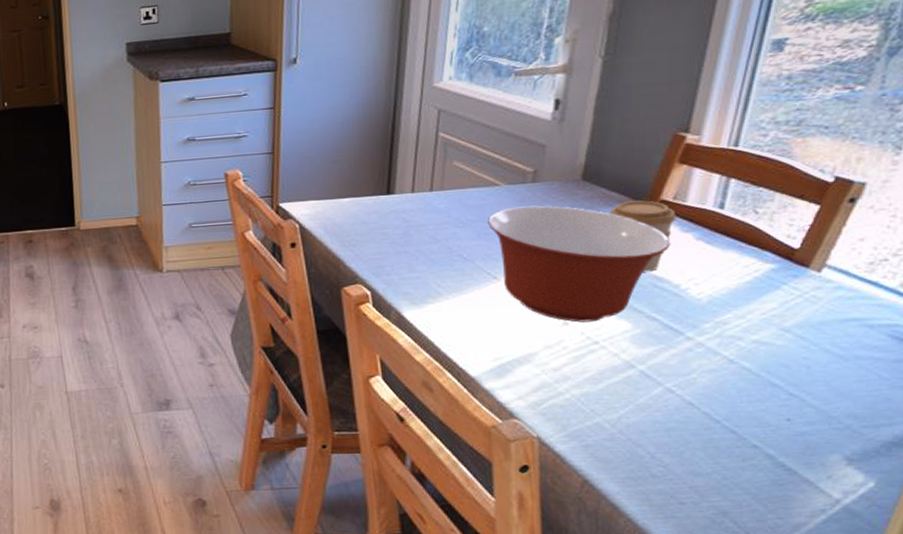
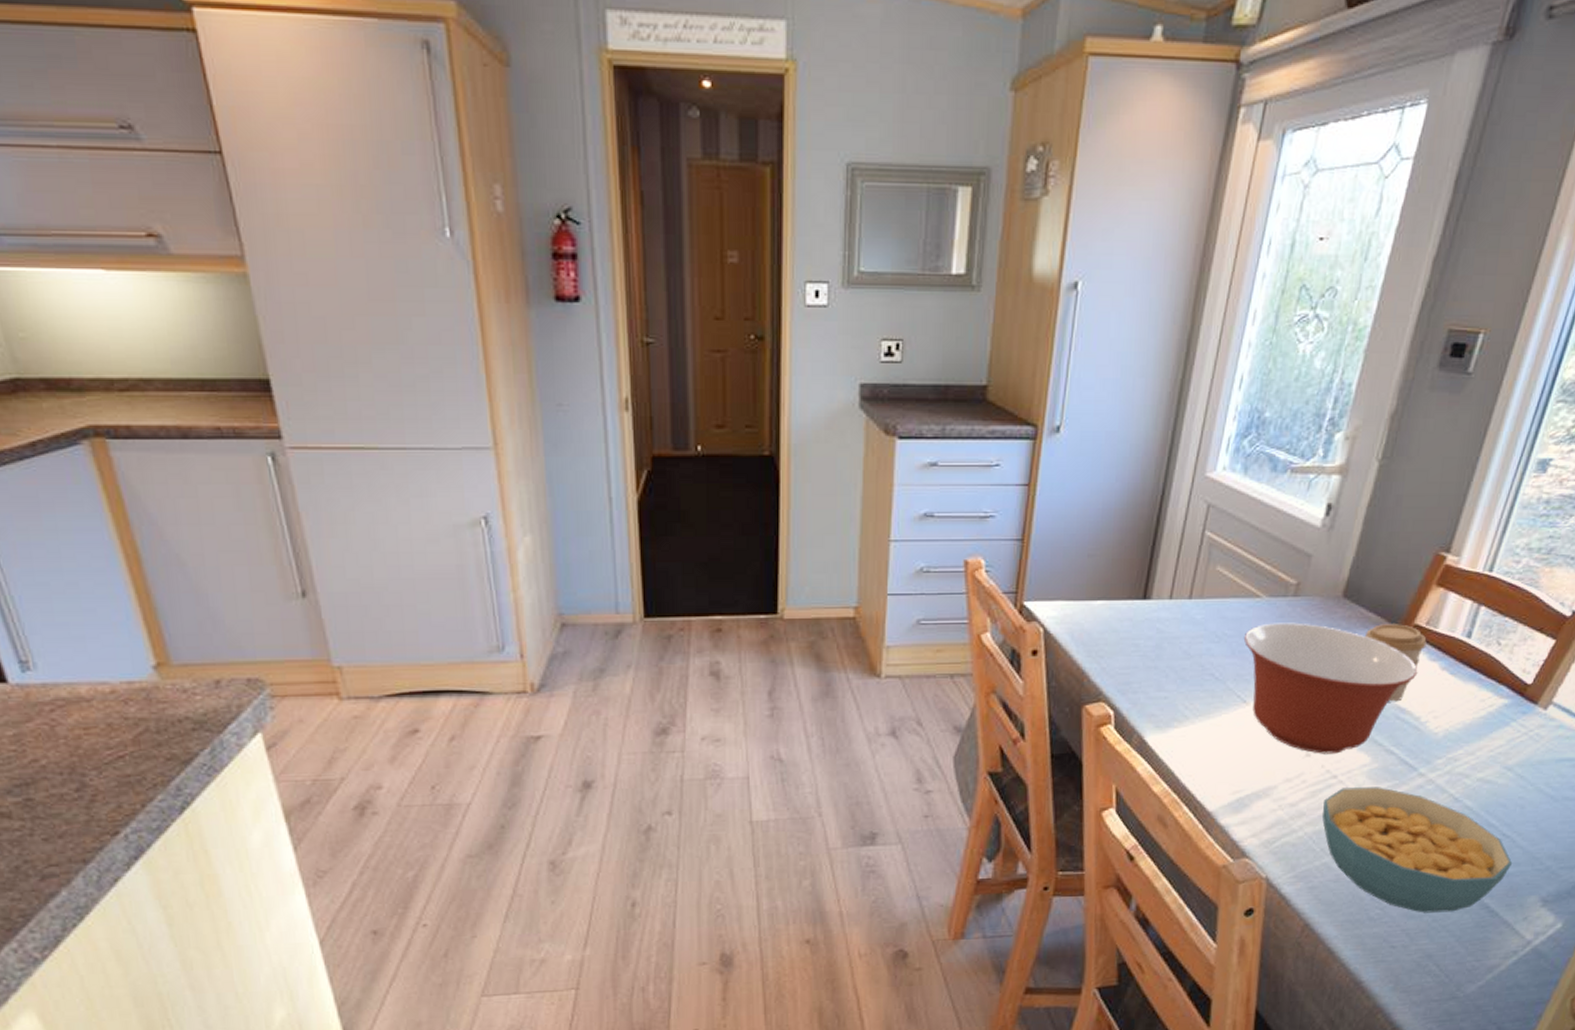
cereal bowl: none [588,351,806,471] -> present [1322,787,1513,913]

